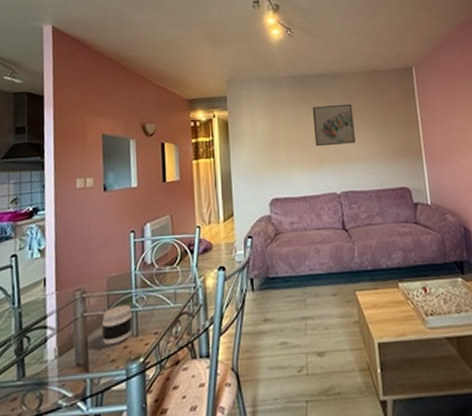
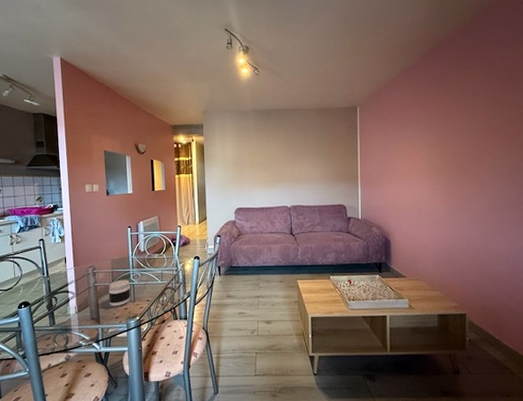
wall art: present [312,103,355,147] -> none [272,135,305,169]

